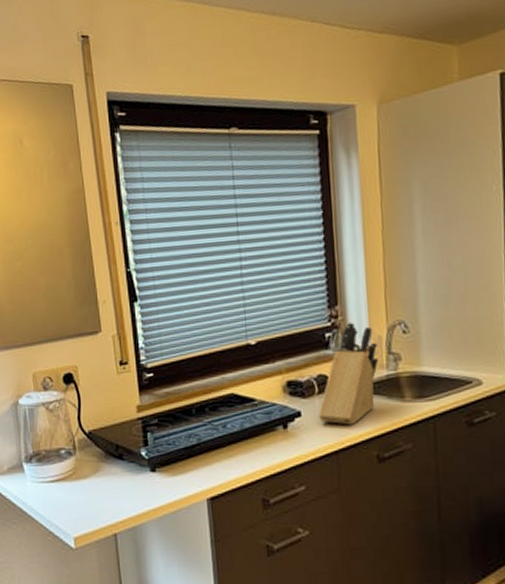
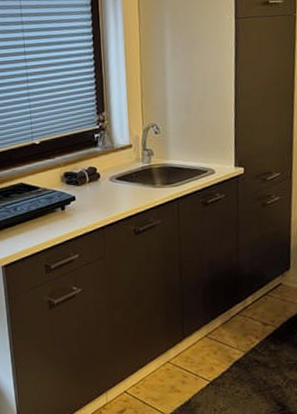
knife block: present [319,322,379,425] -> none [89,125,136,206]

